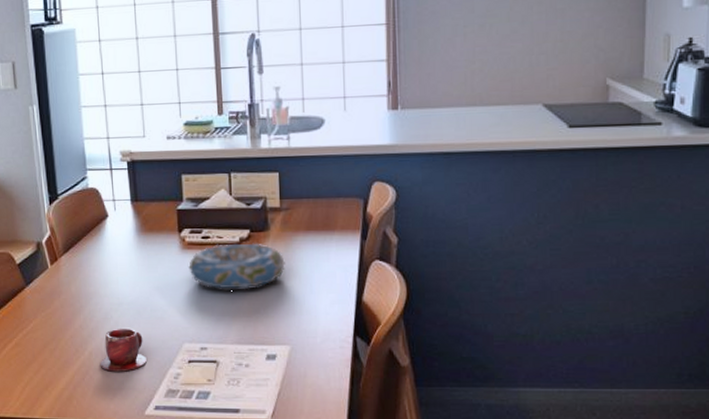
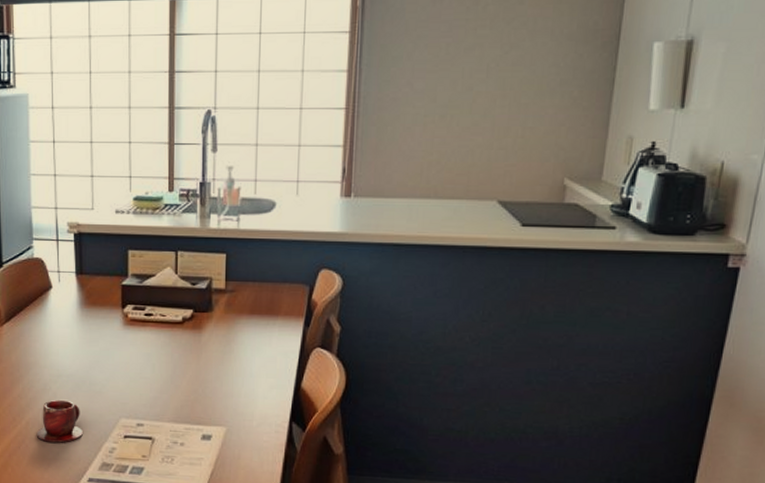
decorative bowl: present [189,243,285,290] -> none [130,323,226,369]

